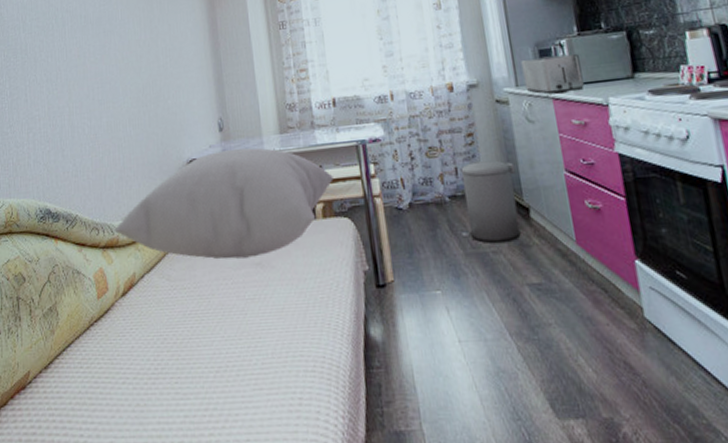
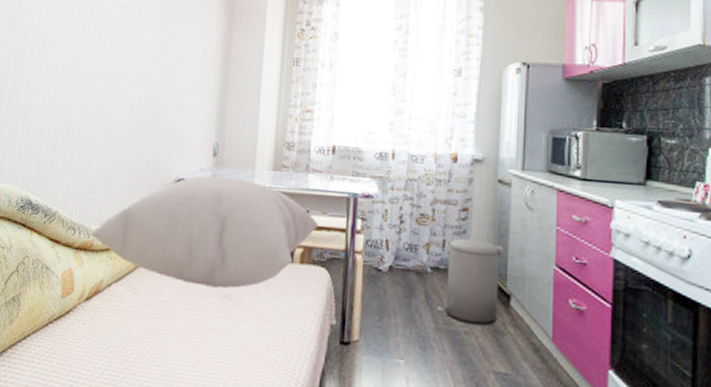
toaster: present [521,53,584,95] -> none [531,144,593,187]

